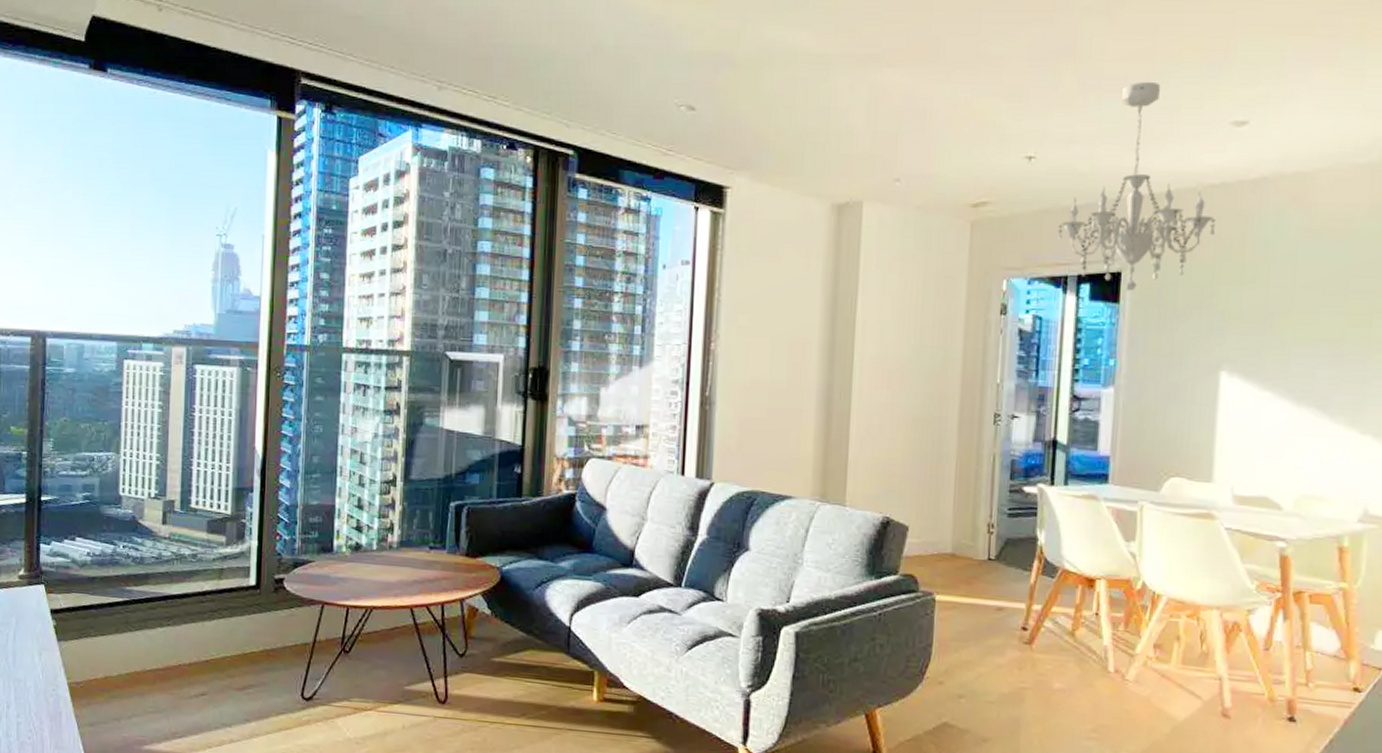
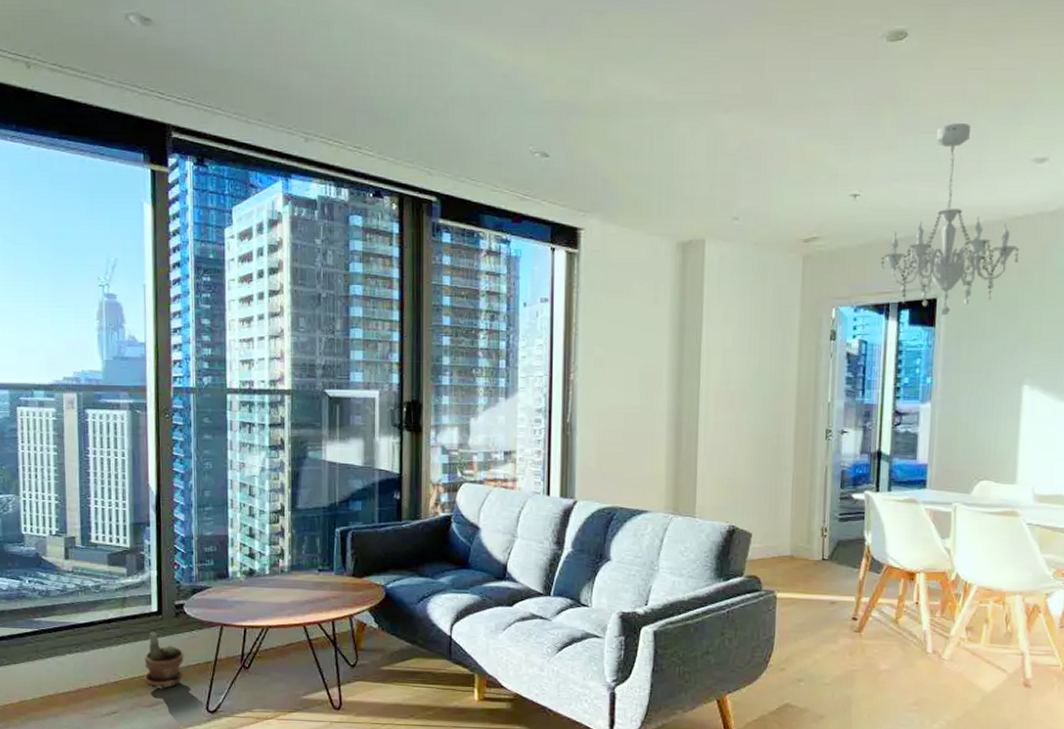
potted plant: none [236,607,281,671] -> present [143,632,184,689]

